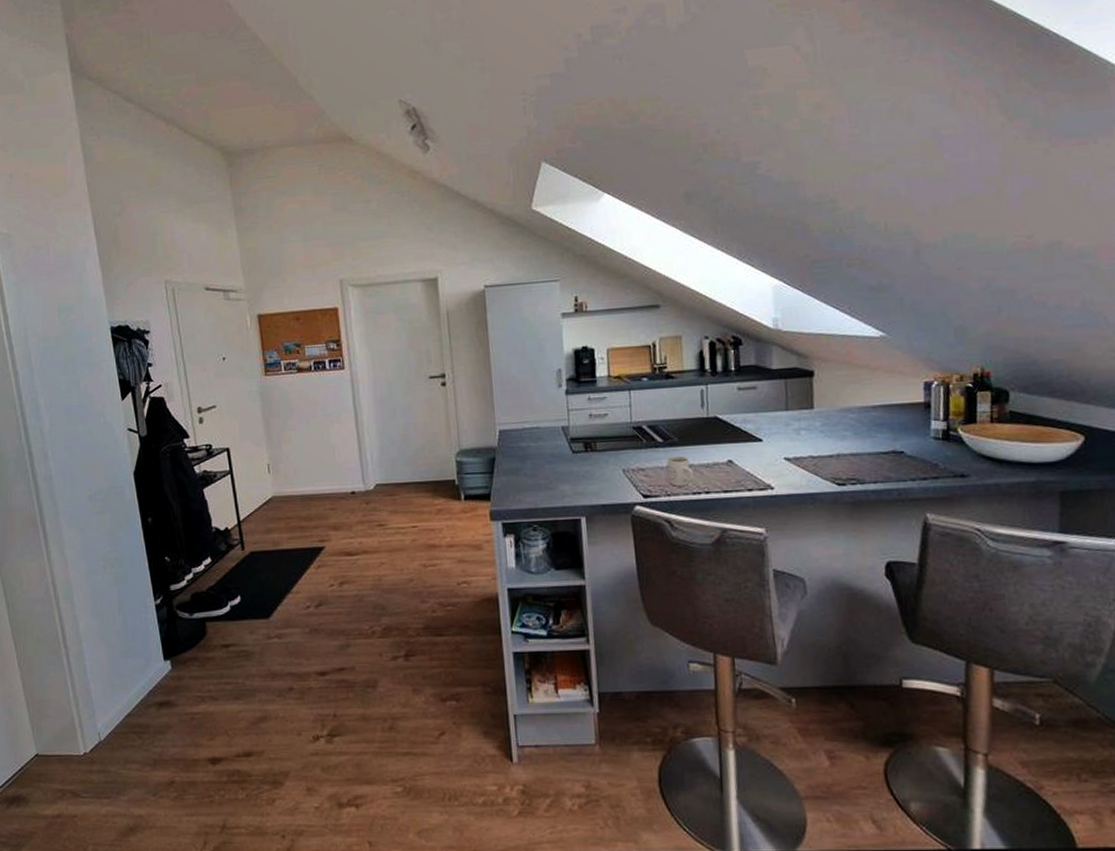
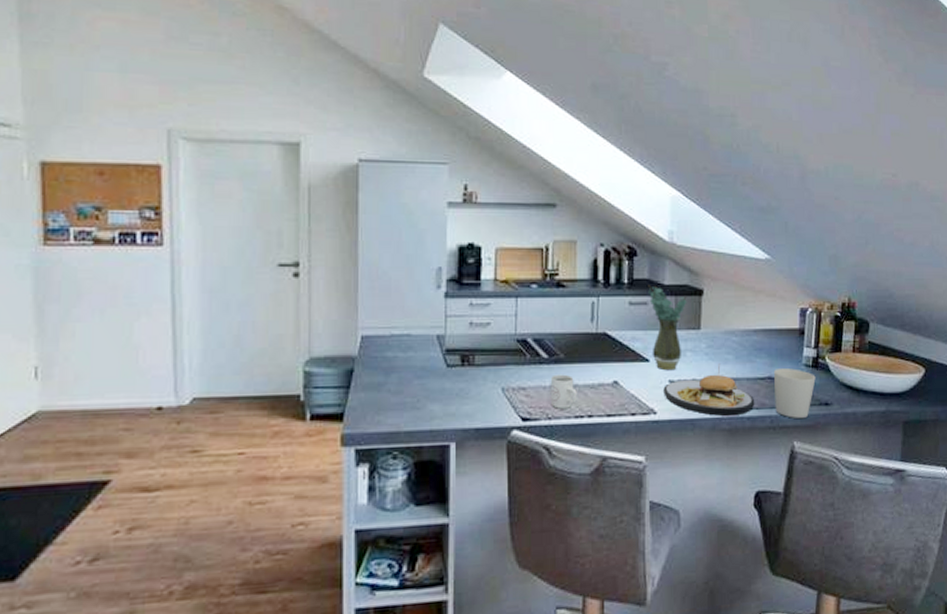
vase: none [755,370,798,449] -> present [648,285,687,371]
plate: none [779,440,879,490] -> present [663,363,755,416]
dixie cup: none [898,442,948,492] -> present [774,368,816,419]

